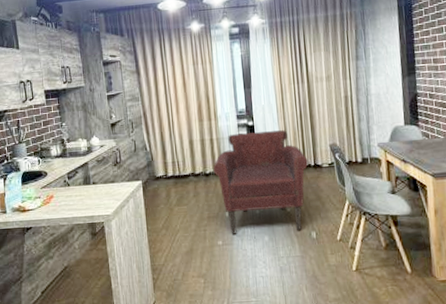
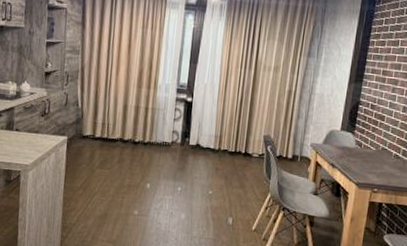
leather: present [213,130,309,234] -> none [142,107,240,214]

